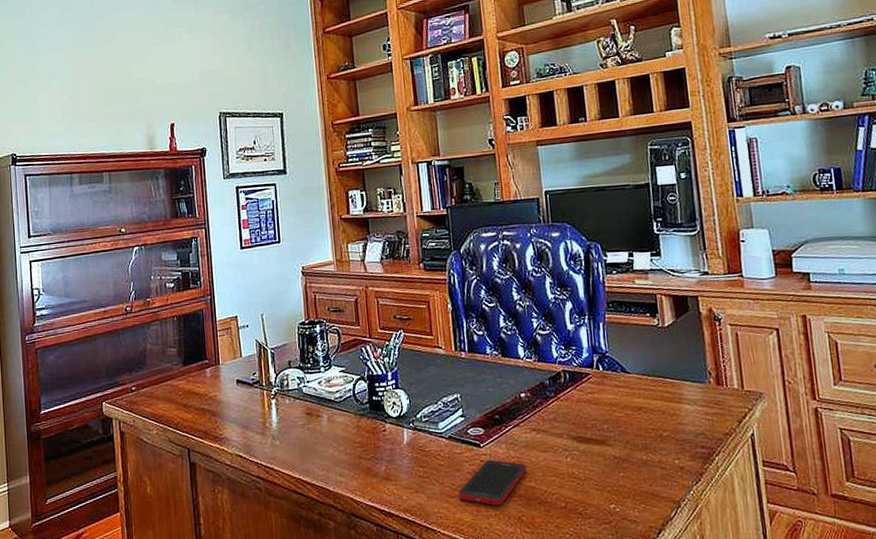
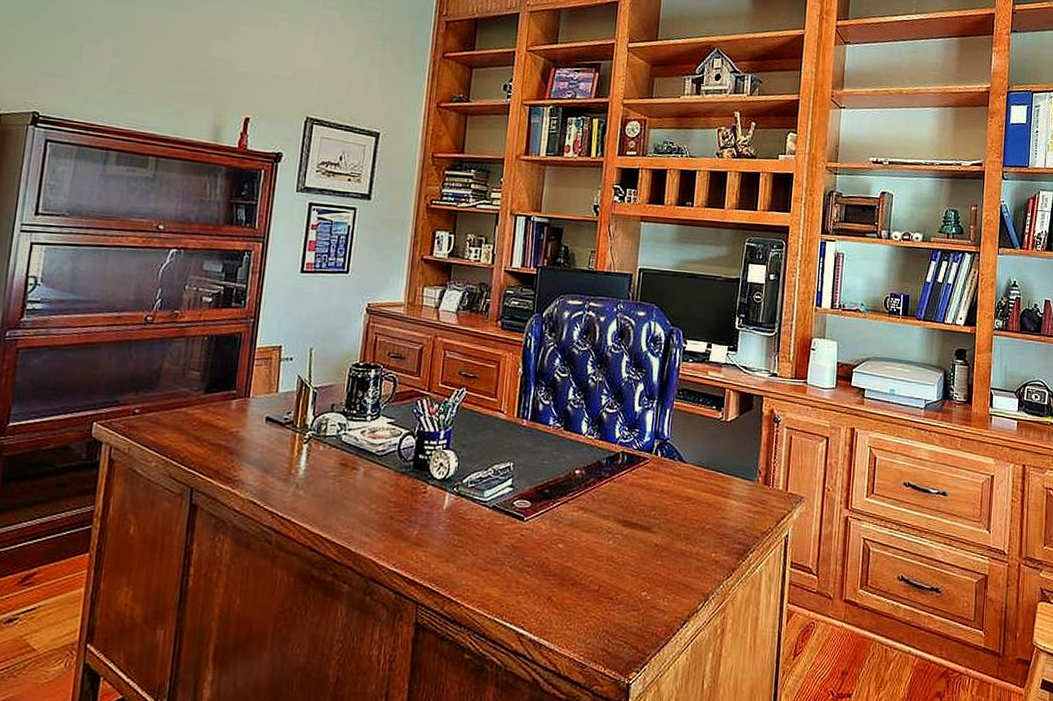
cell phone: present [458,459,527,505] -> none [490,534,568,582]

